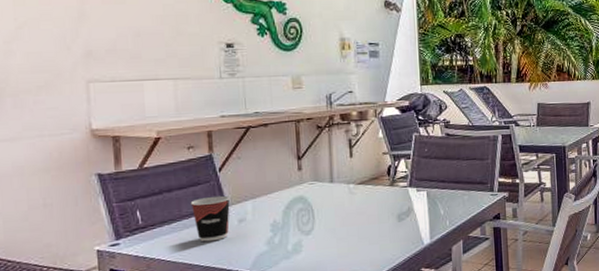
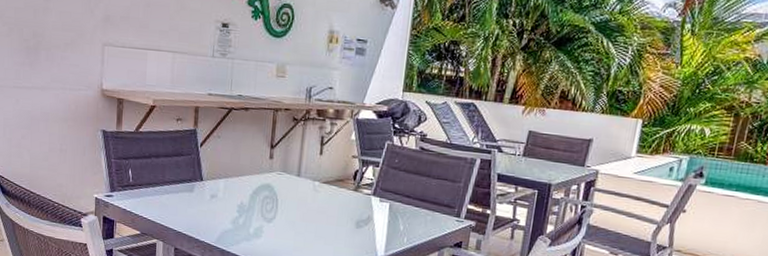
cup: present [190,195,231,242] -> none [173,168,207,211]

